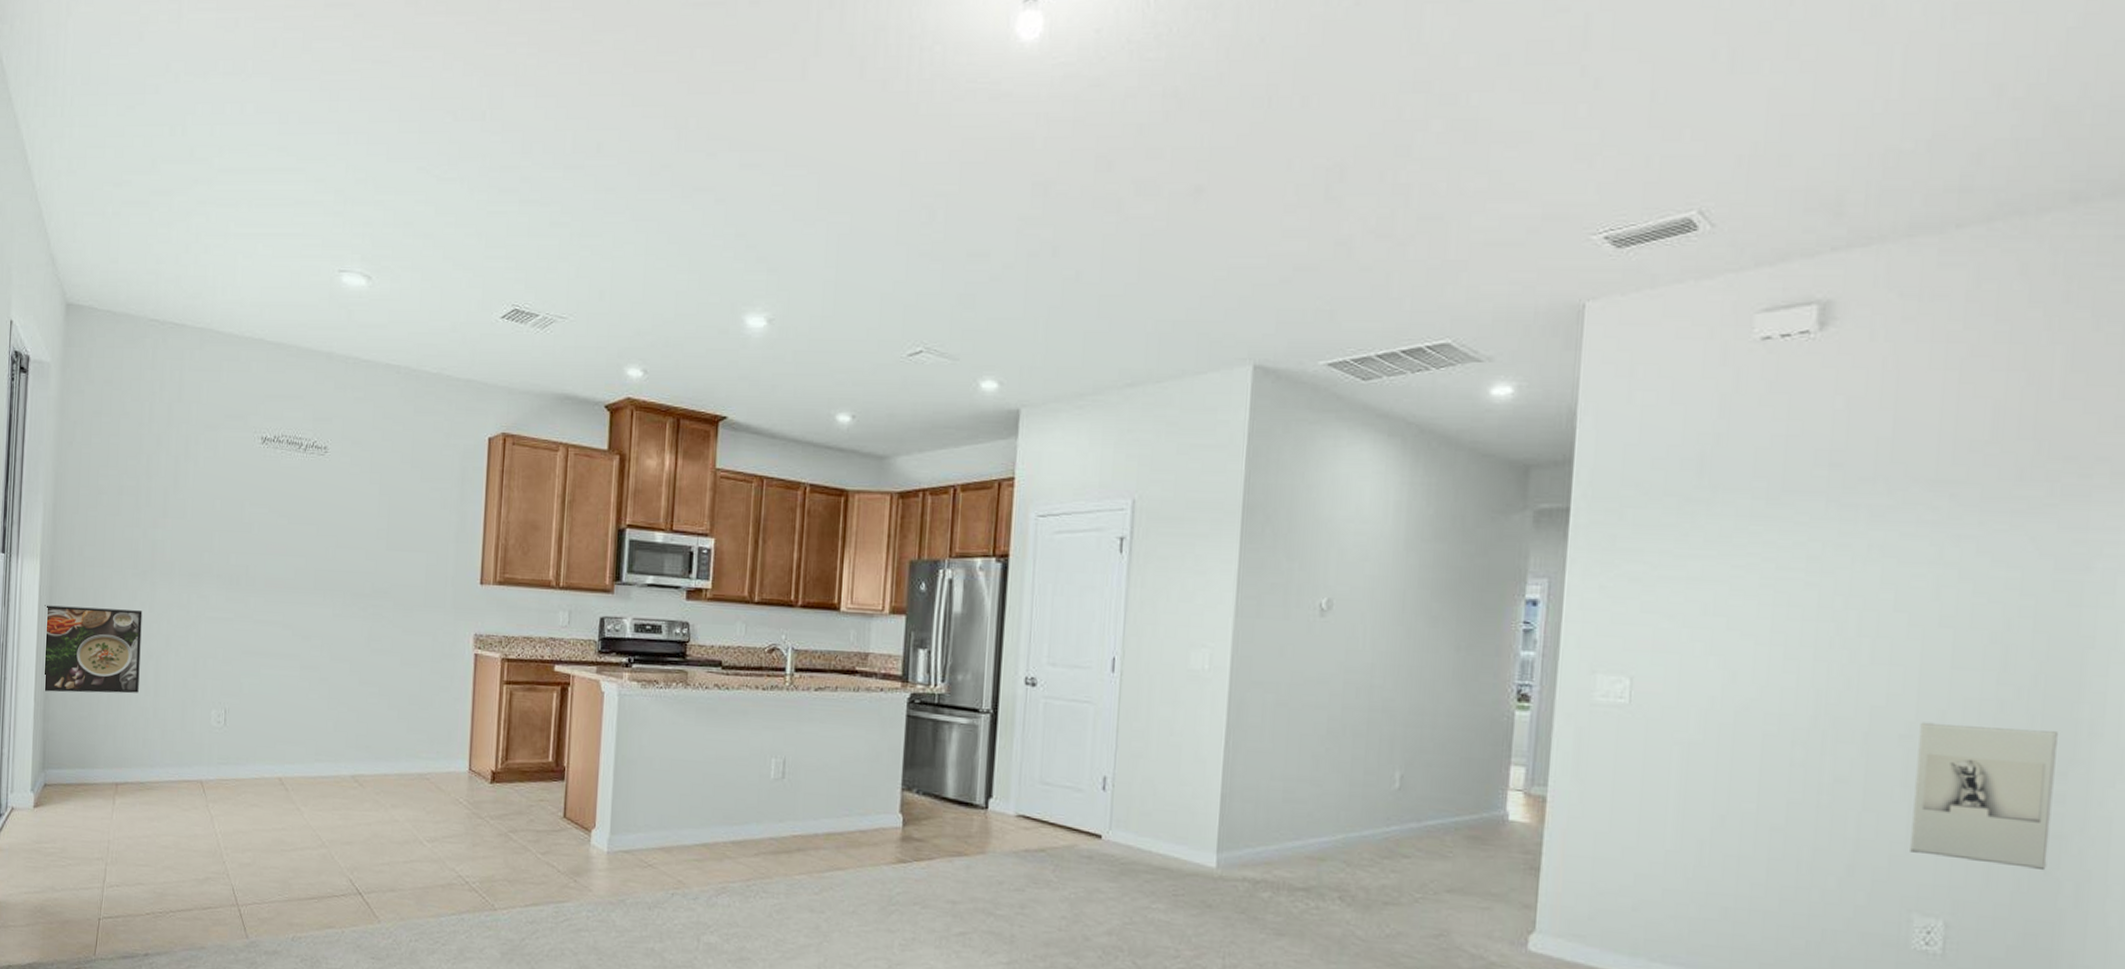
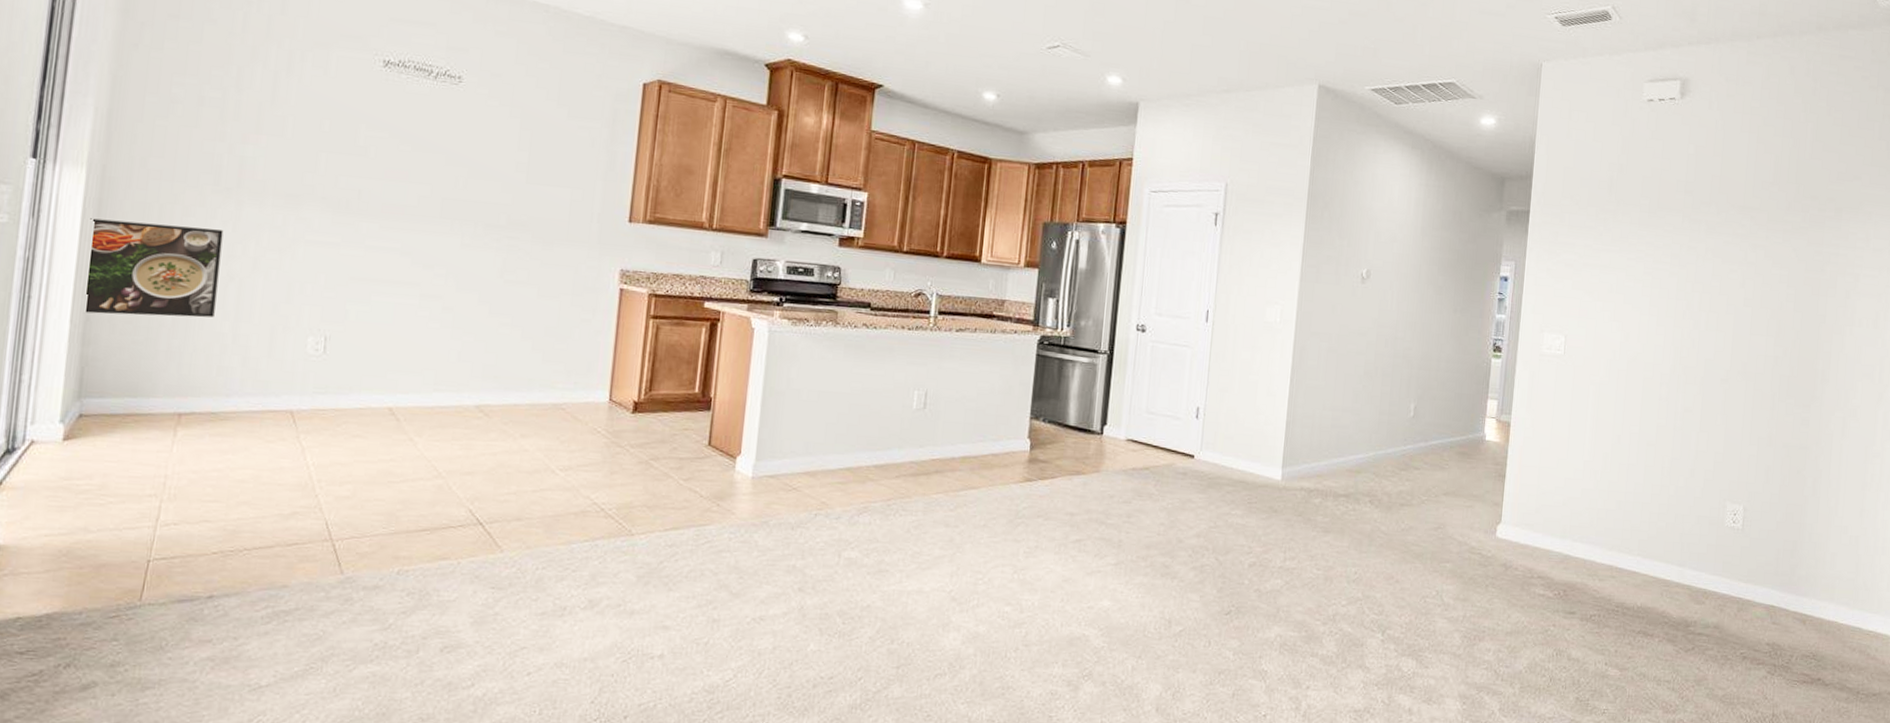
wall sculpture: present [1910,722,2058,871] -> none [1726,370,1806,471]

